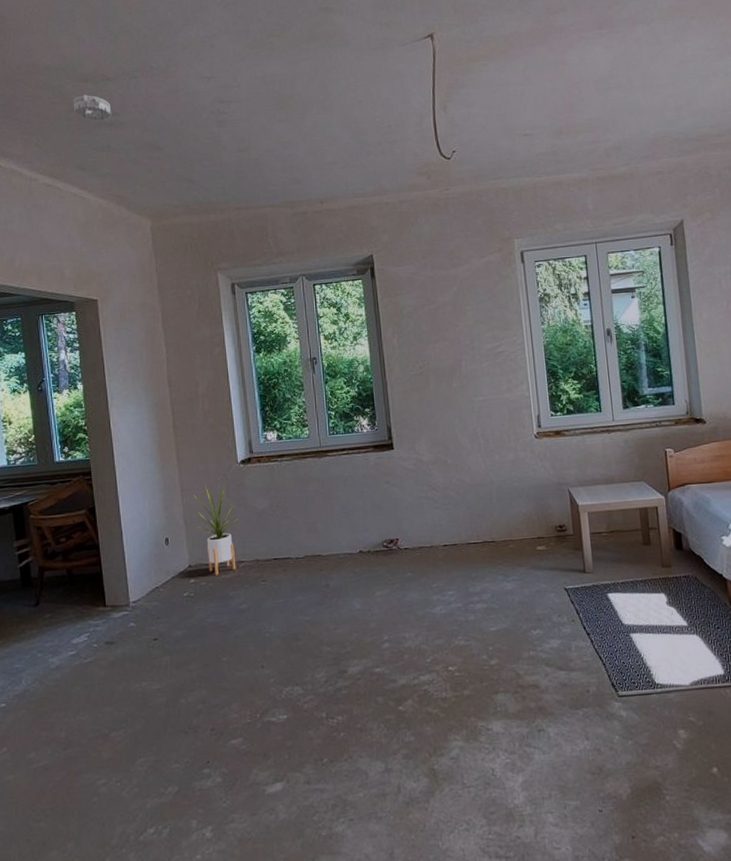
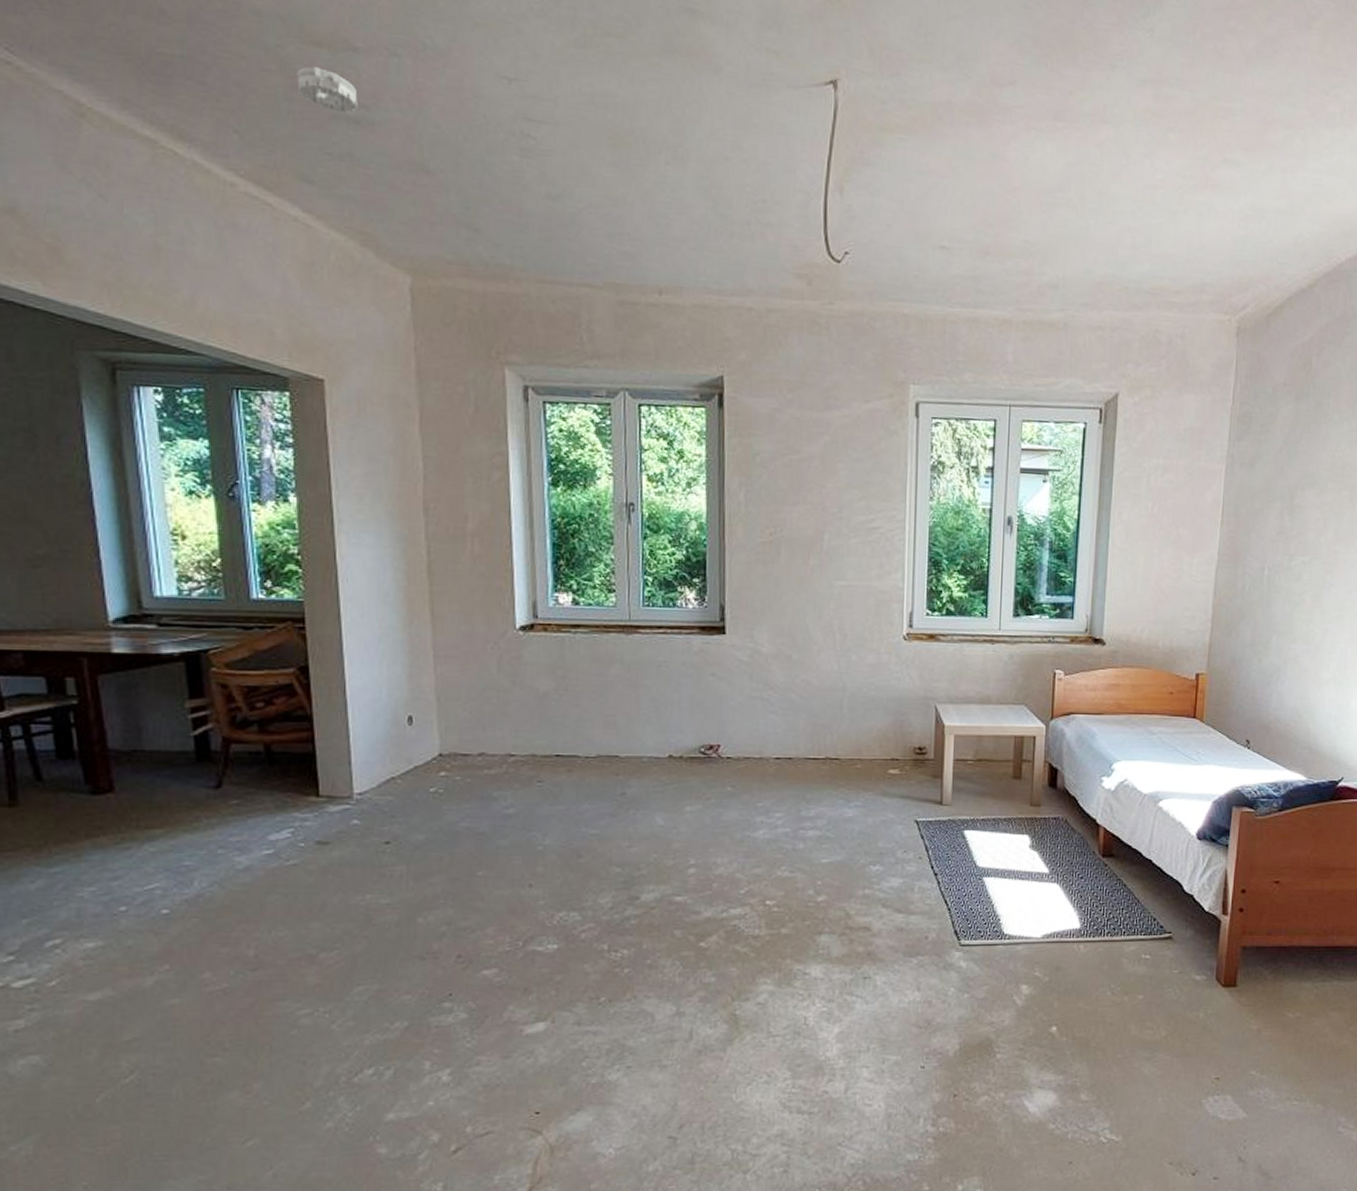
house plant: present [188,484,239,575] -> none [442,651,513,769]

